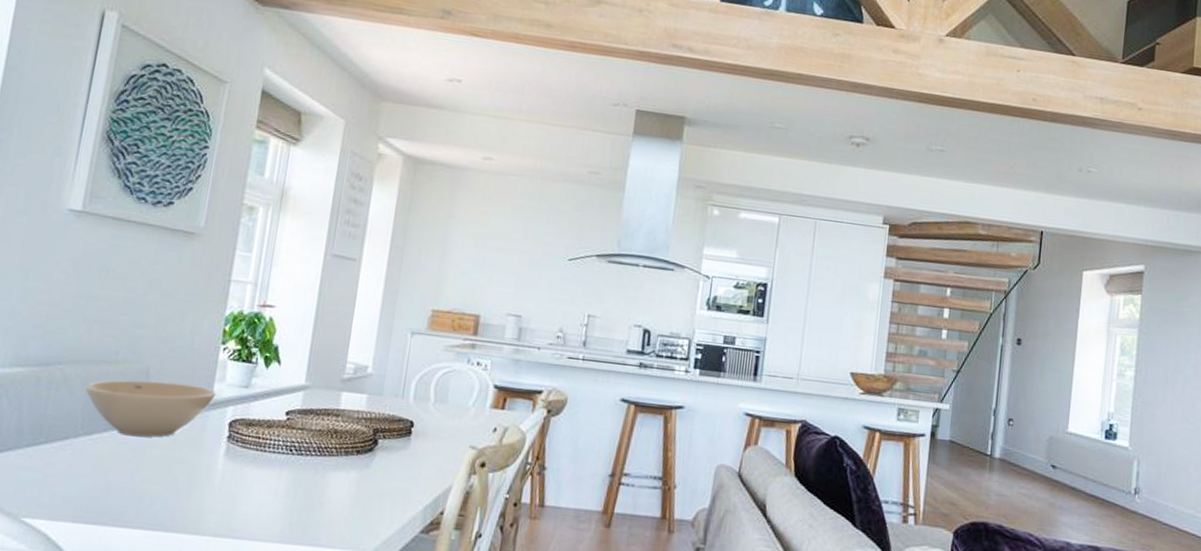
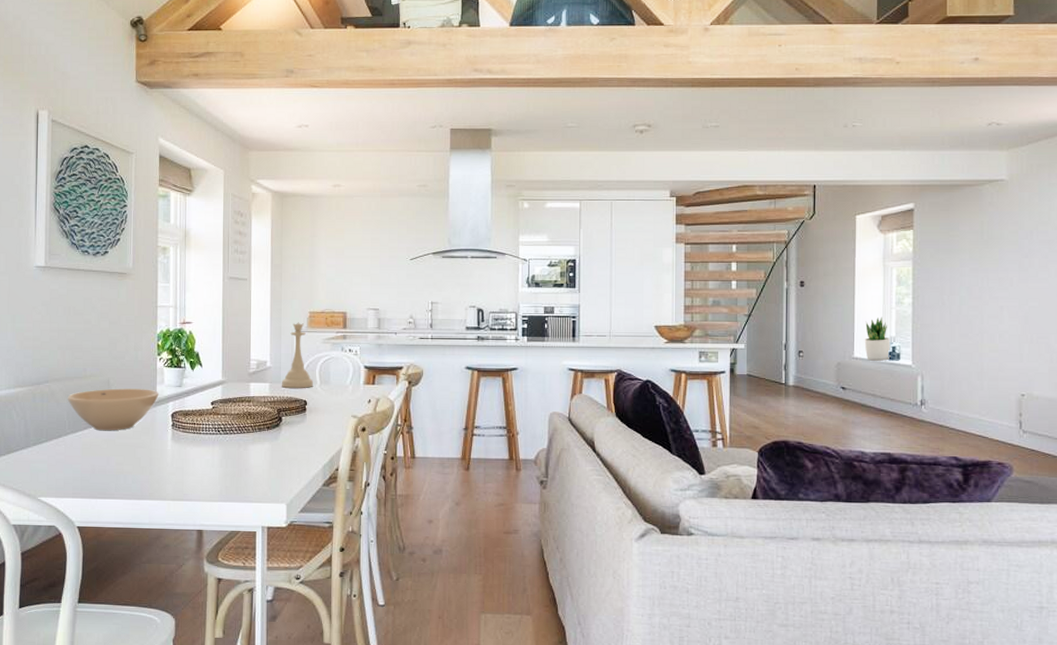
chess piece: none [384,321,426,406] -> present [282,322,314,388]
planter: none [1080,388,1108,440] -> present [864,316,891,362]

